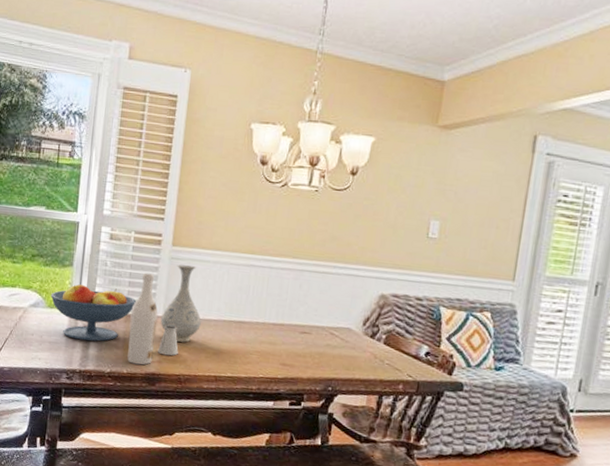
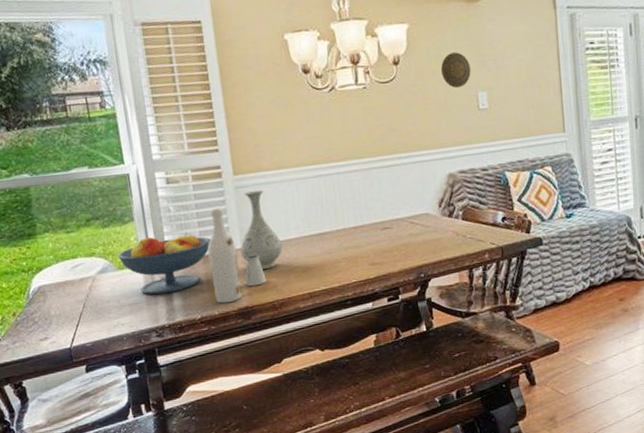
decorative plate: none [396,175,429,212] -> present [440,52,471,89]

